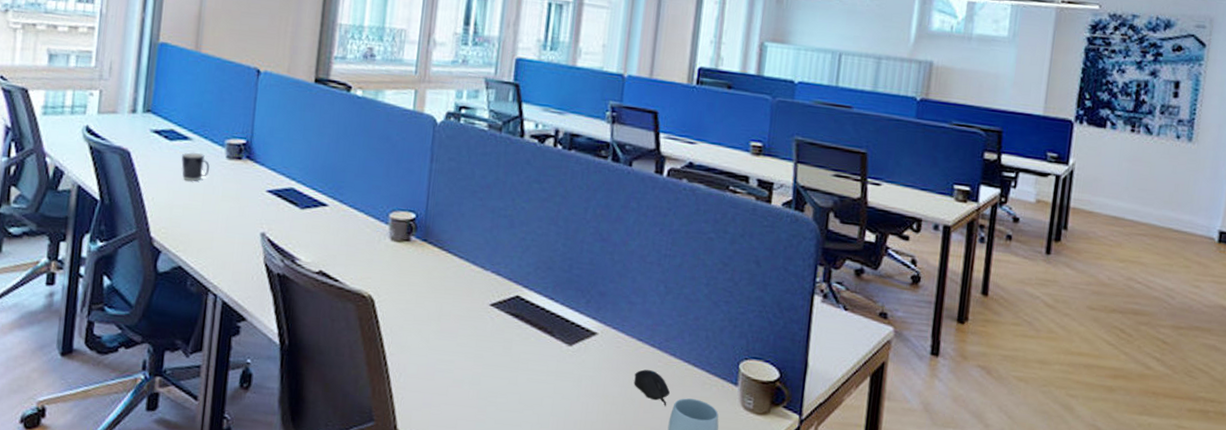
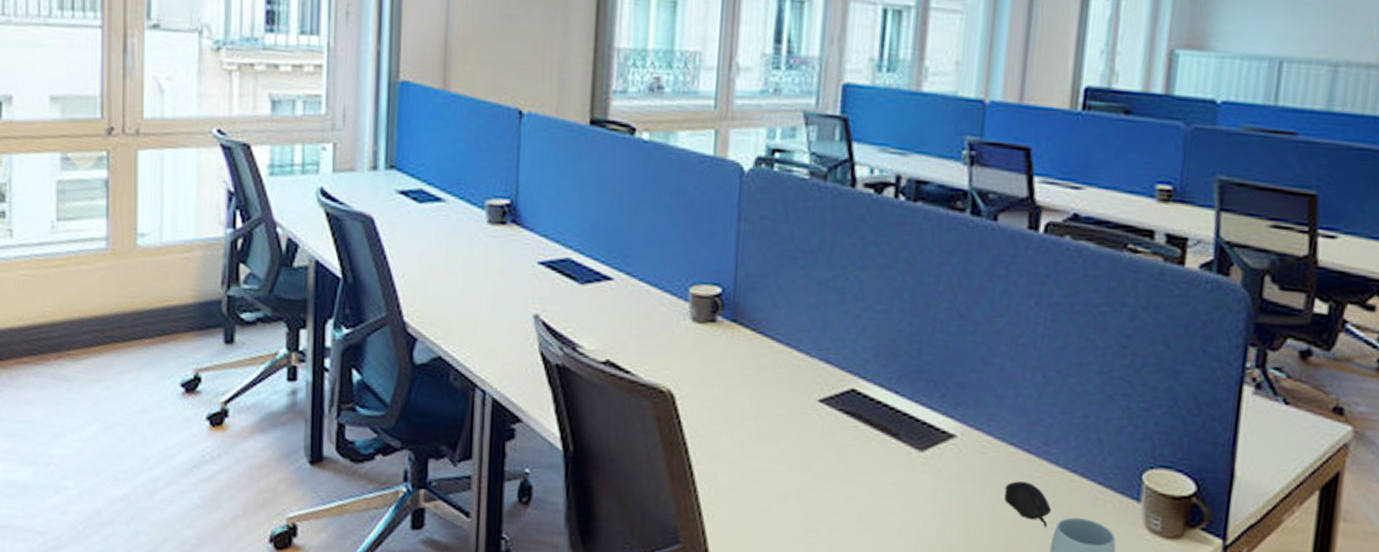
mug: present [181,152,210,181] -> none [434,217,468,253]

